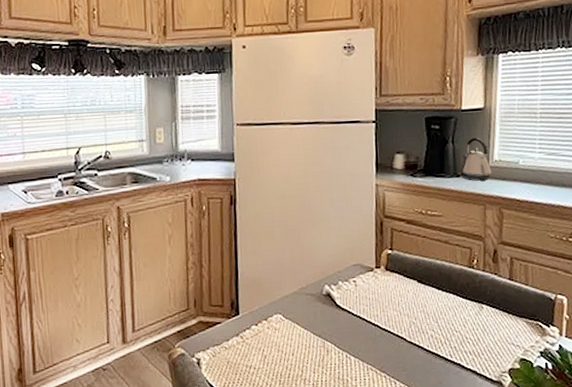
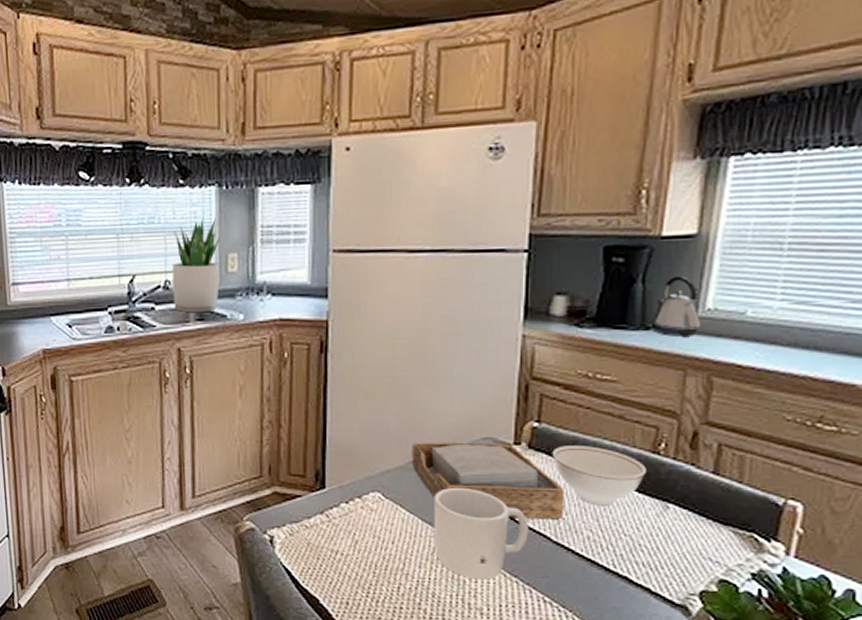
planter: none [111,100,150,177] -> present [172,217,220,313]
napkin holder: none [302,268,414,326] -> present [412,442,564,520]
mug: none [321,304,391,378] -> present [433,487,529,581]
bowl: none [402,265,466,312] -> present [552,446,646,508]

